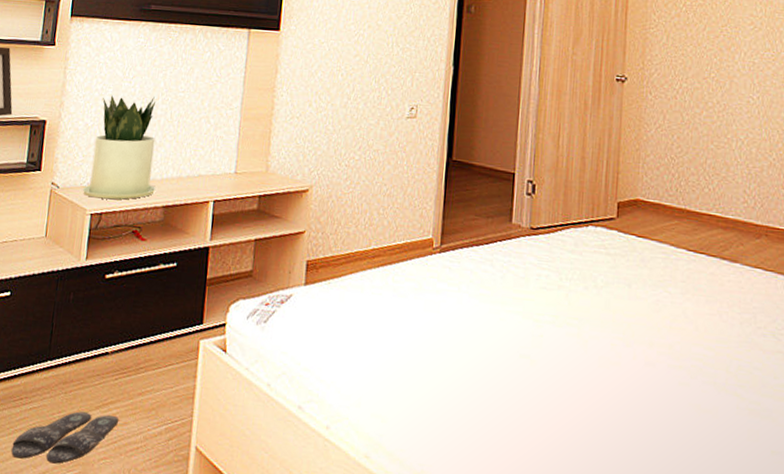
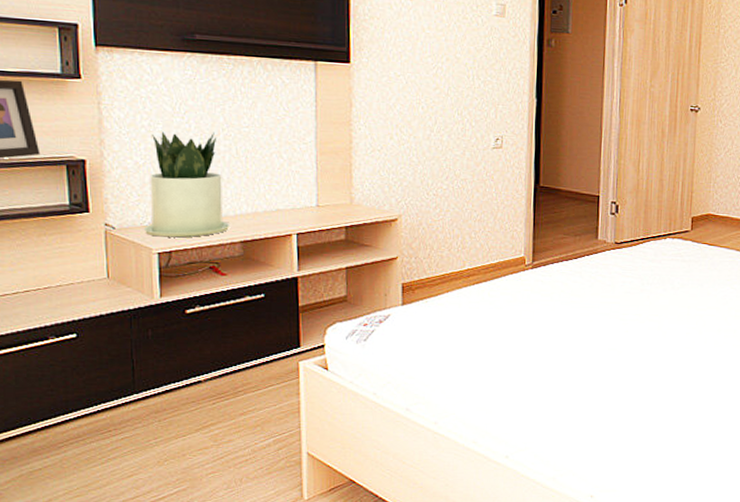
slippers: present [11,411,118,464] -> none [108,436,222,483]

